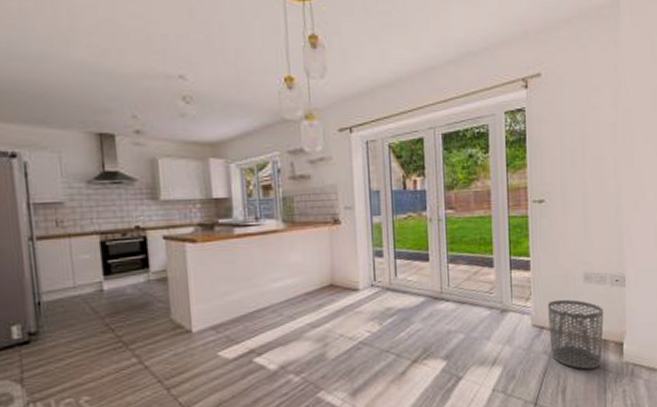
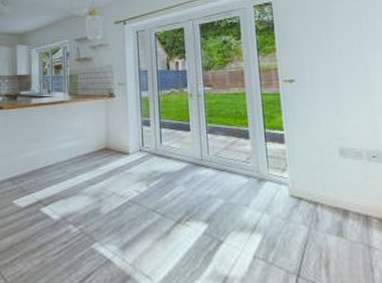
waste bin: present [548,299,604,370] -> none [304,172,366,245]

